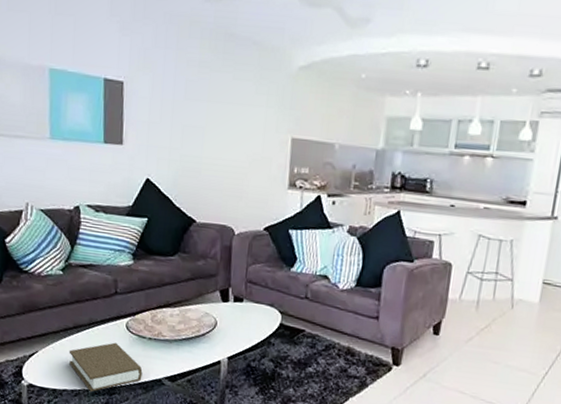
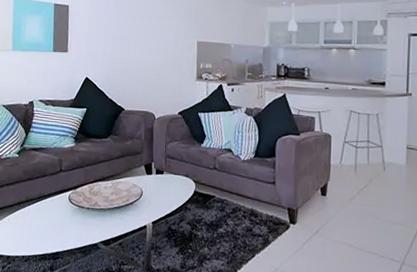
book: present [69,342,143,392] -> none [21,213,82,258]

